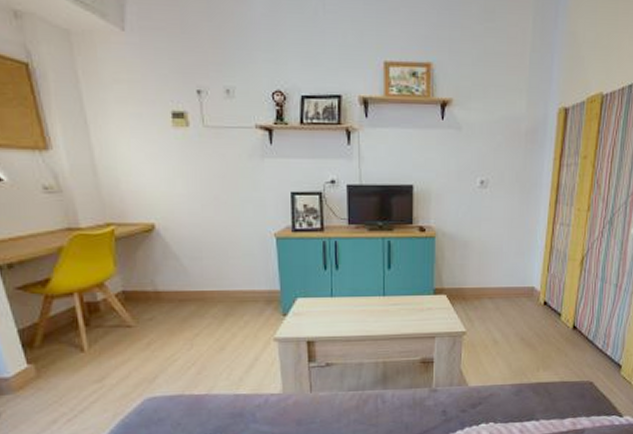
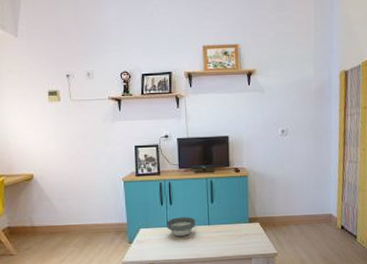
bowl: none [331,285,367,309] -> present [167,217,195,236]

